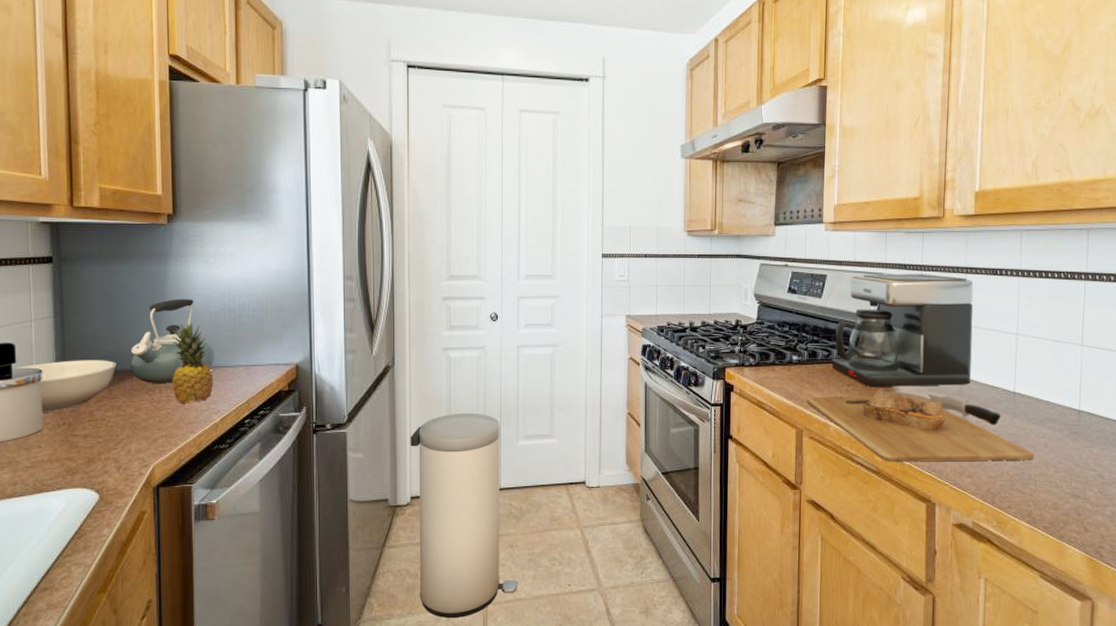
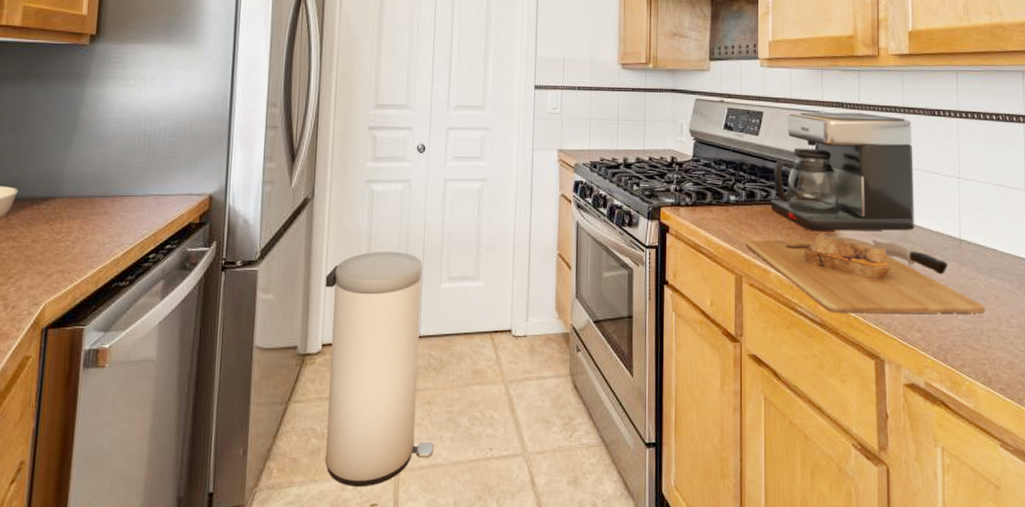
kettle: present [130,299,215,383] -> none [32,123,125,213]
fruit: present [172,322,214,403] -> none [75,148,121,235]

